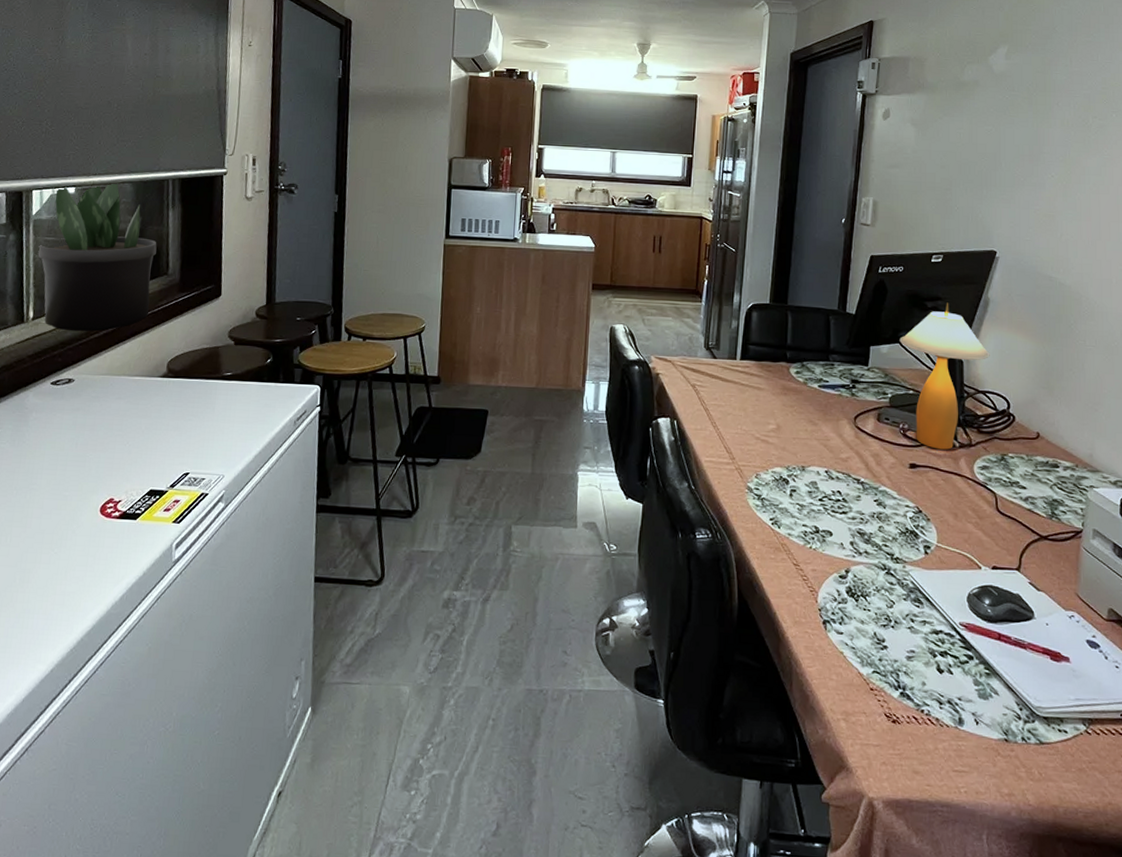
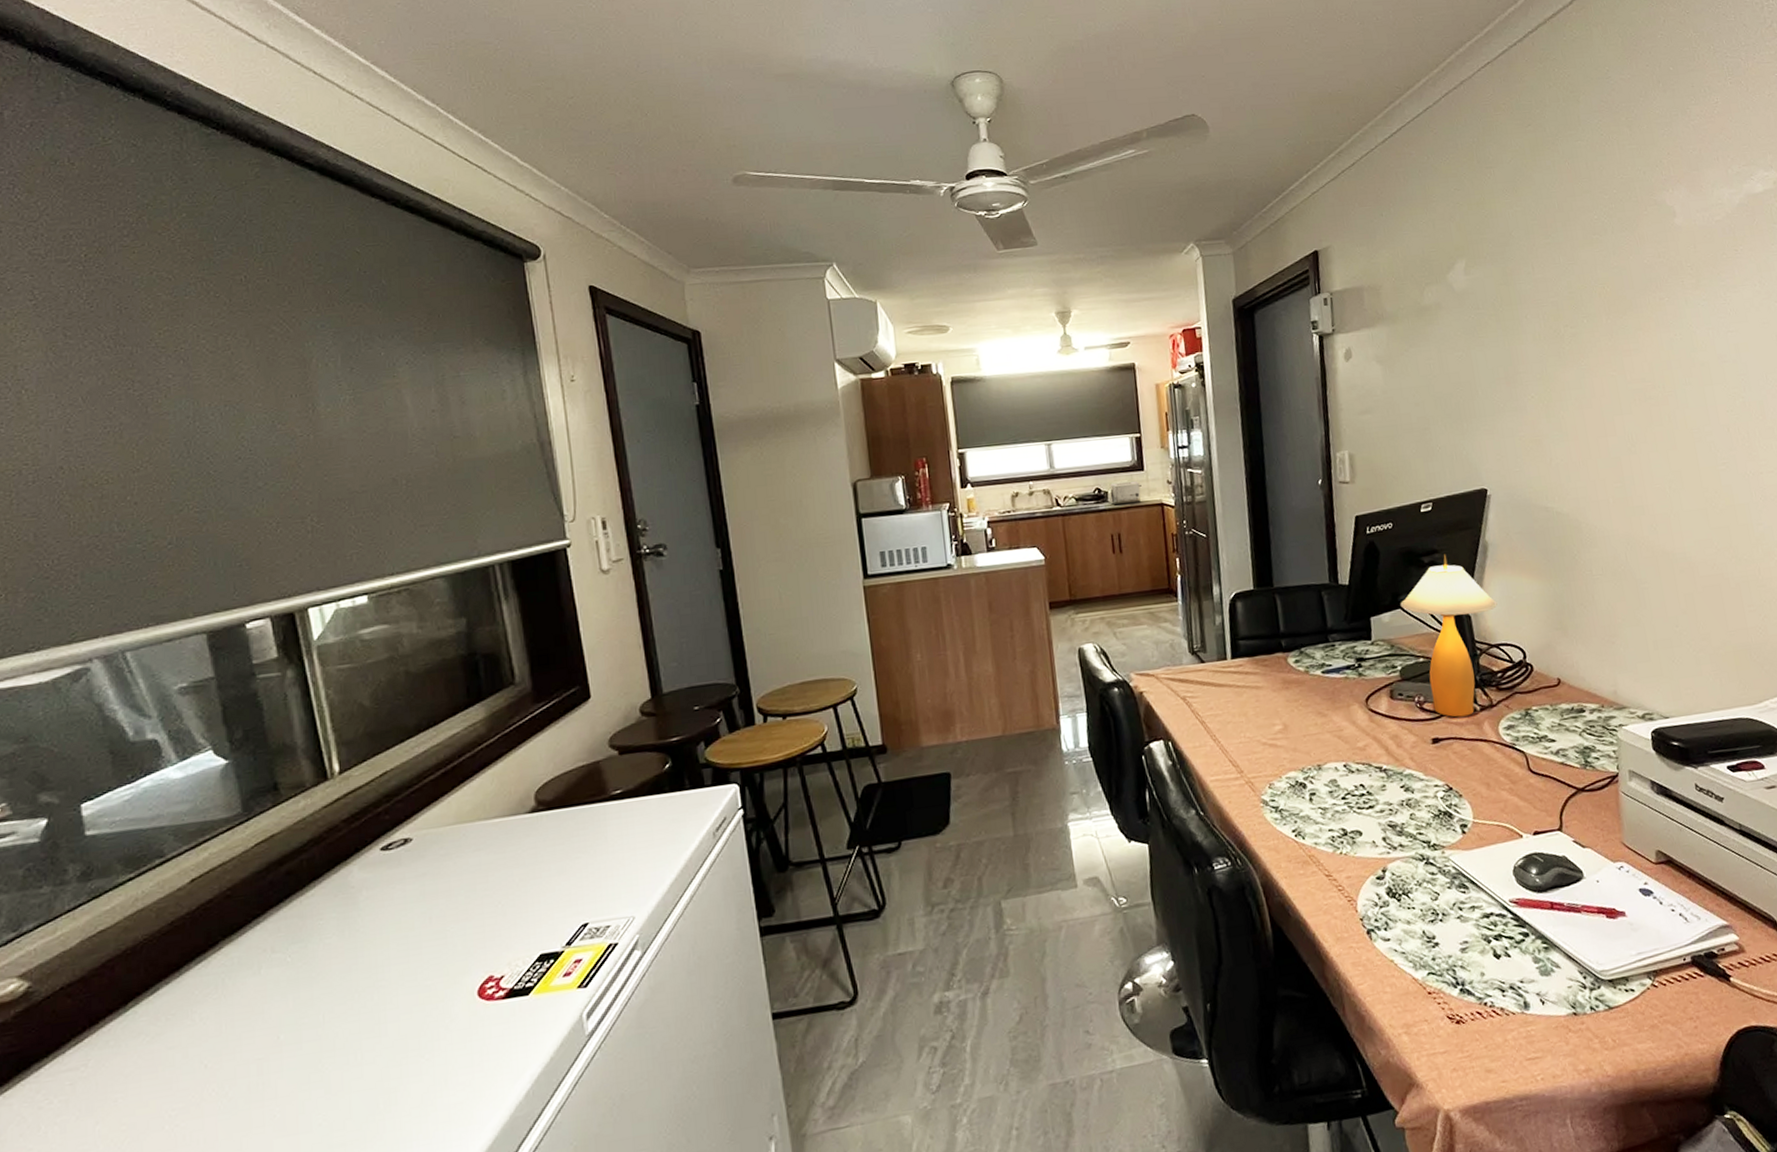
planter: present [38,182,157,332] -> none [330,579,499,780]
toaster: none [658,193,686,213] -> present [1109,480,1142,506]

